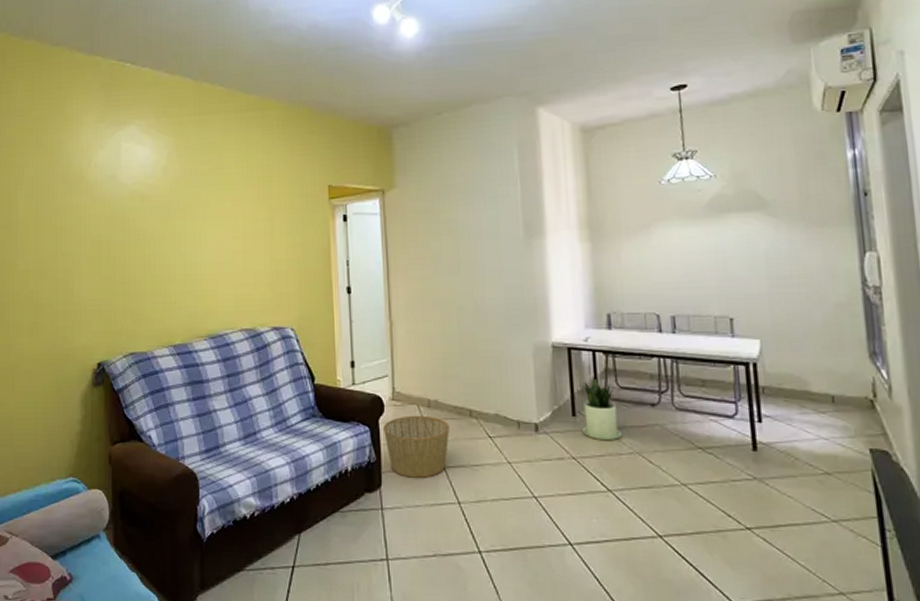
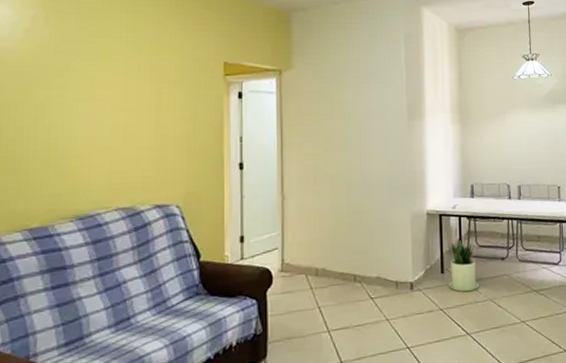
basket: present [383,415,450,478] -> none [271,283,335,345]

